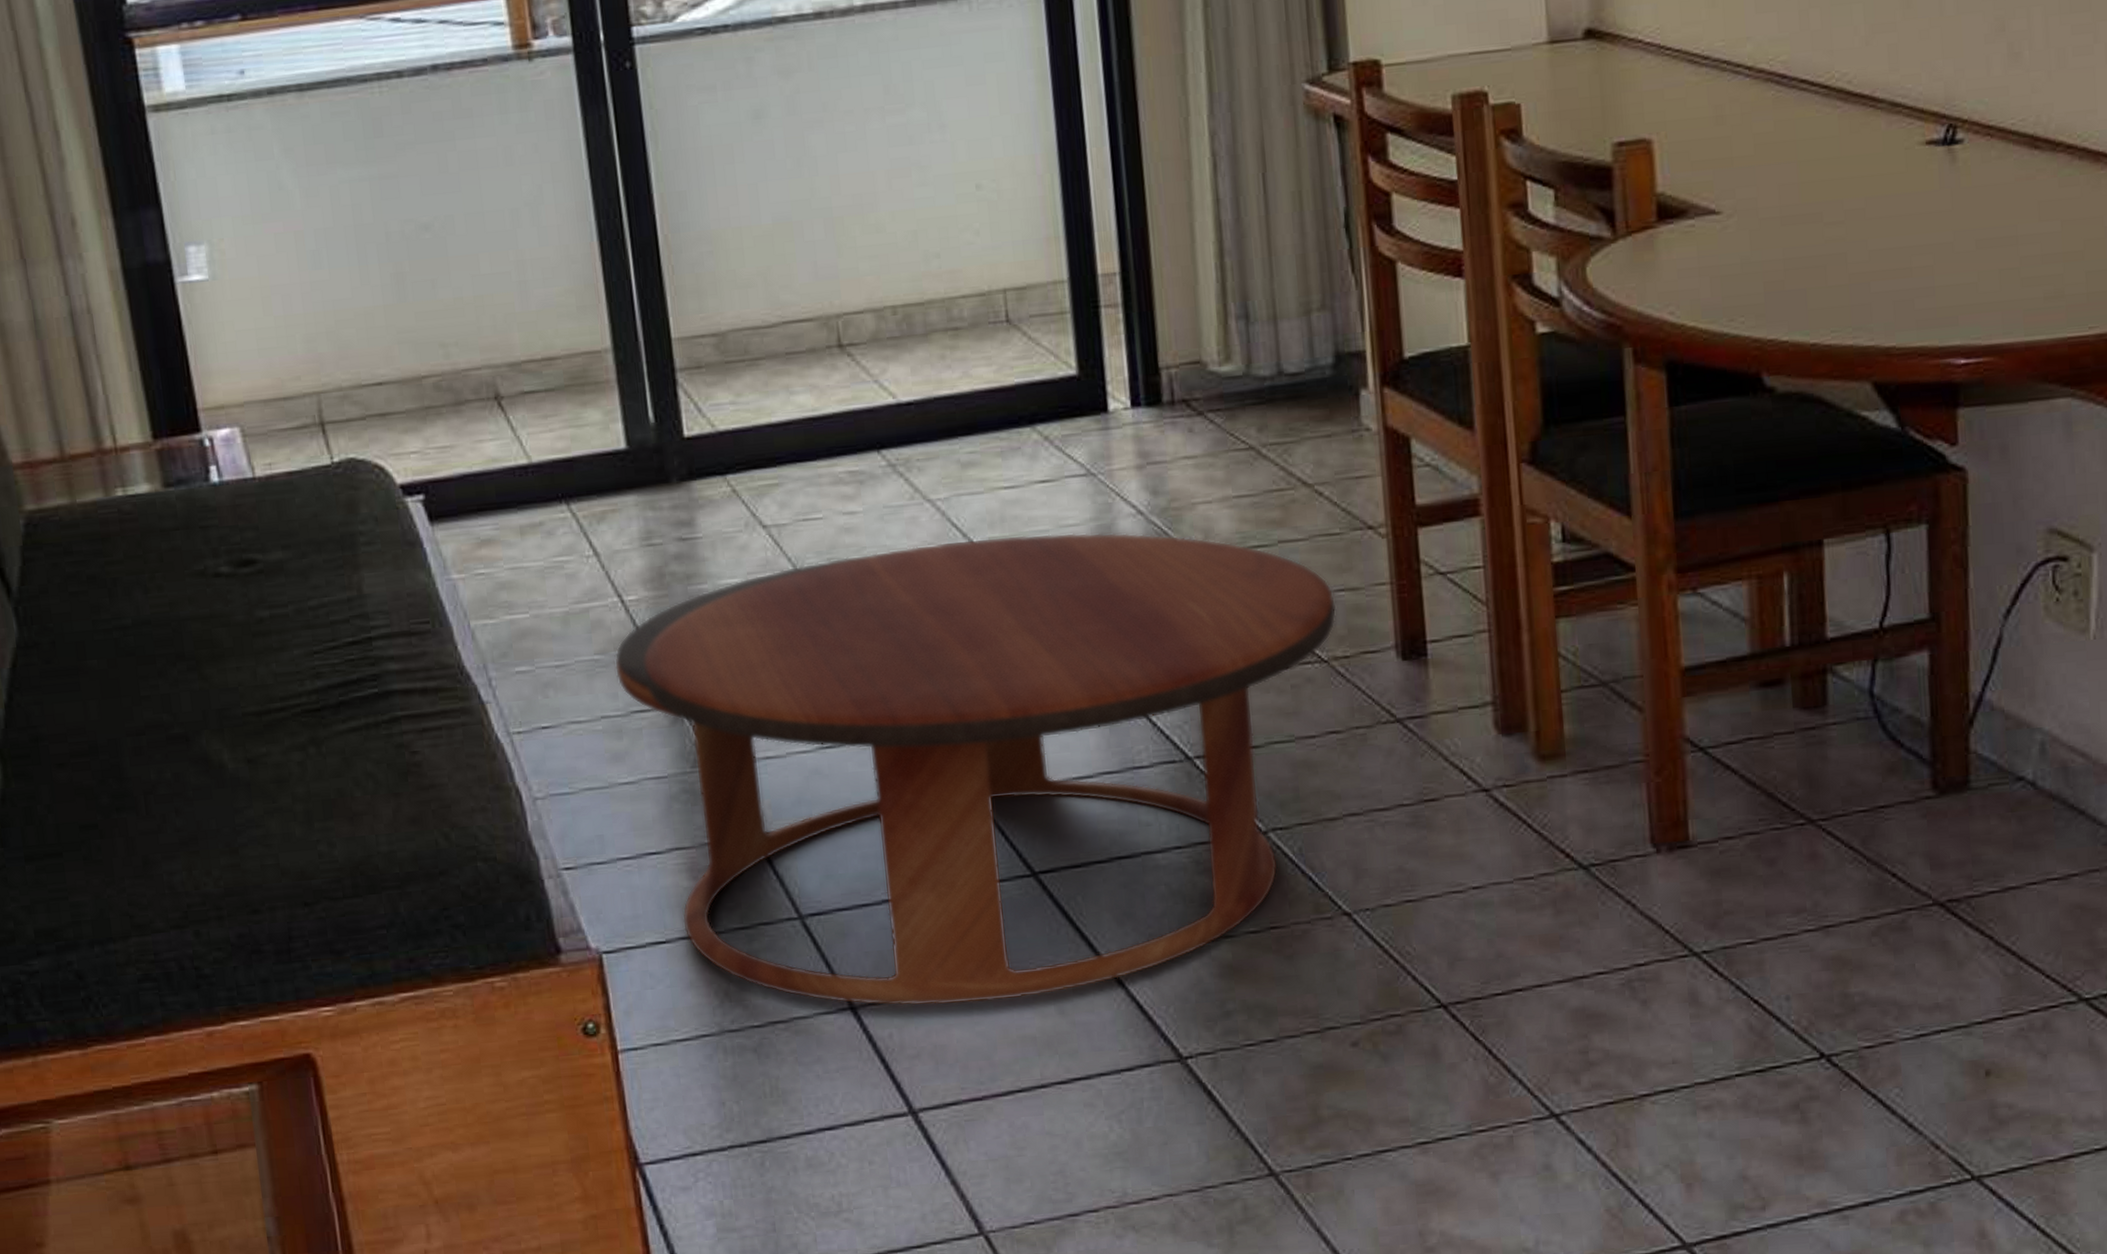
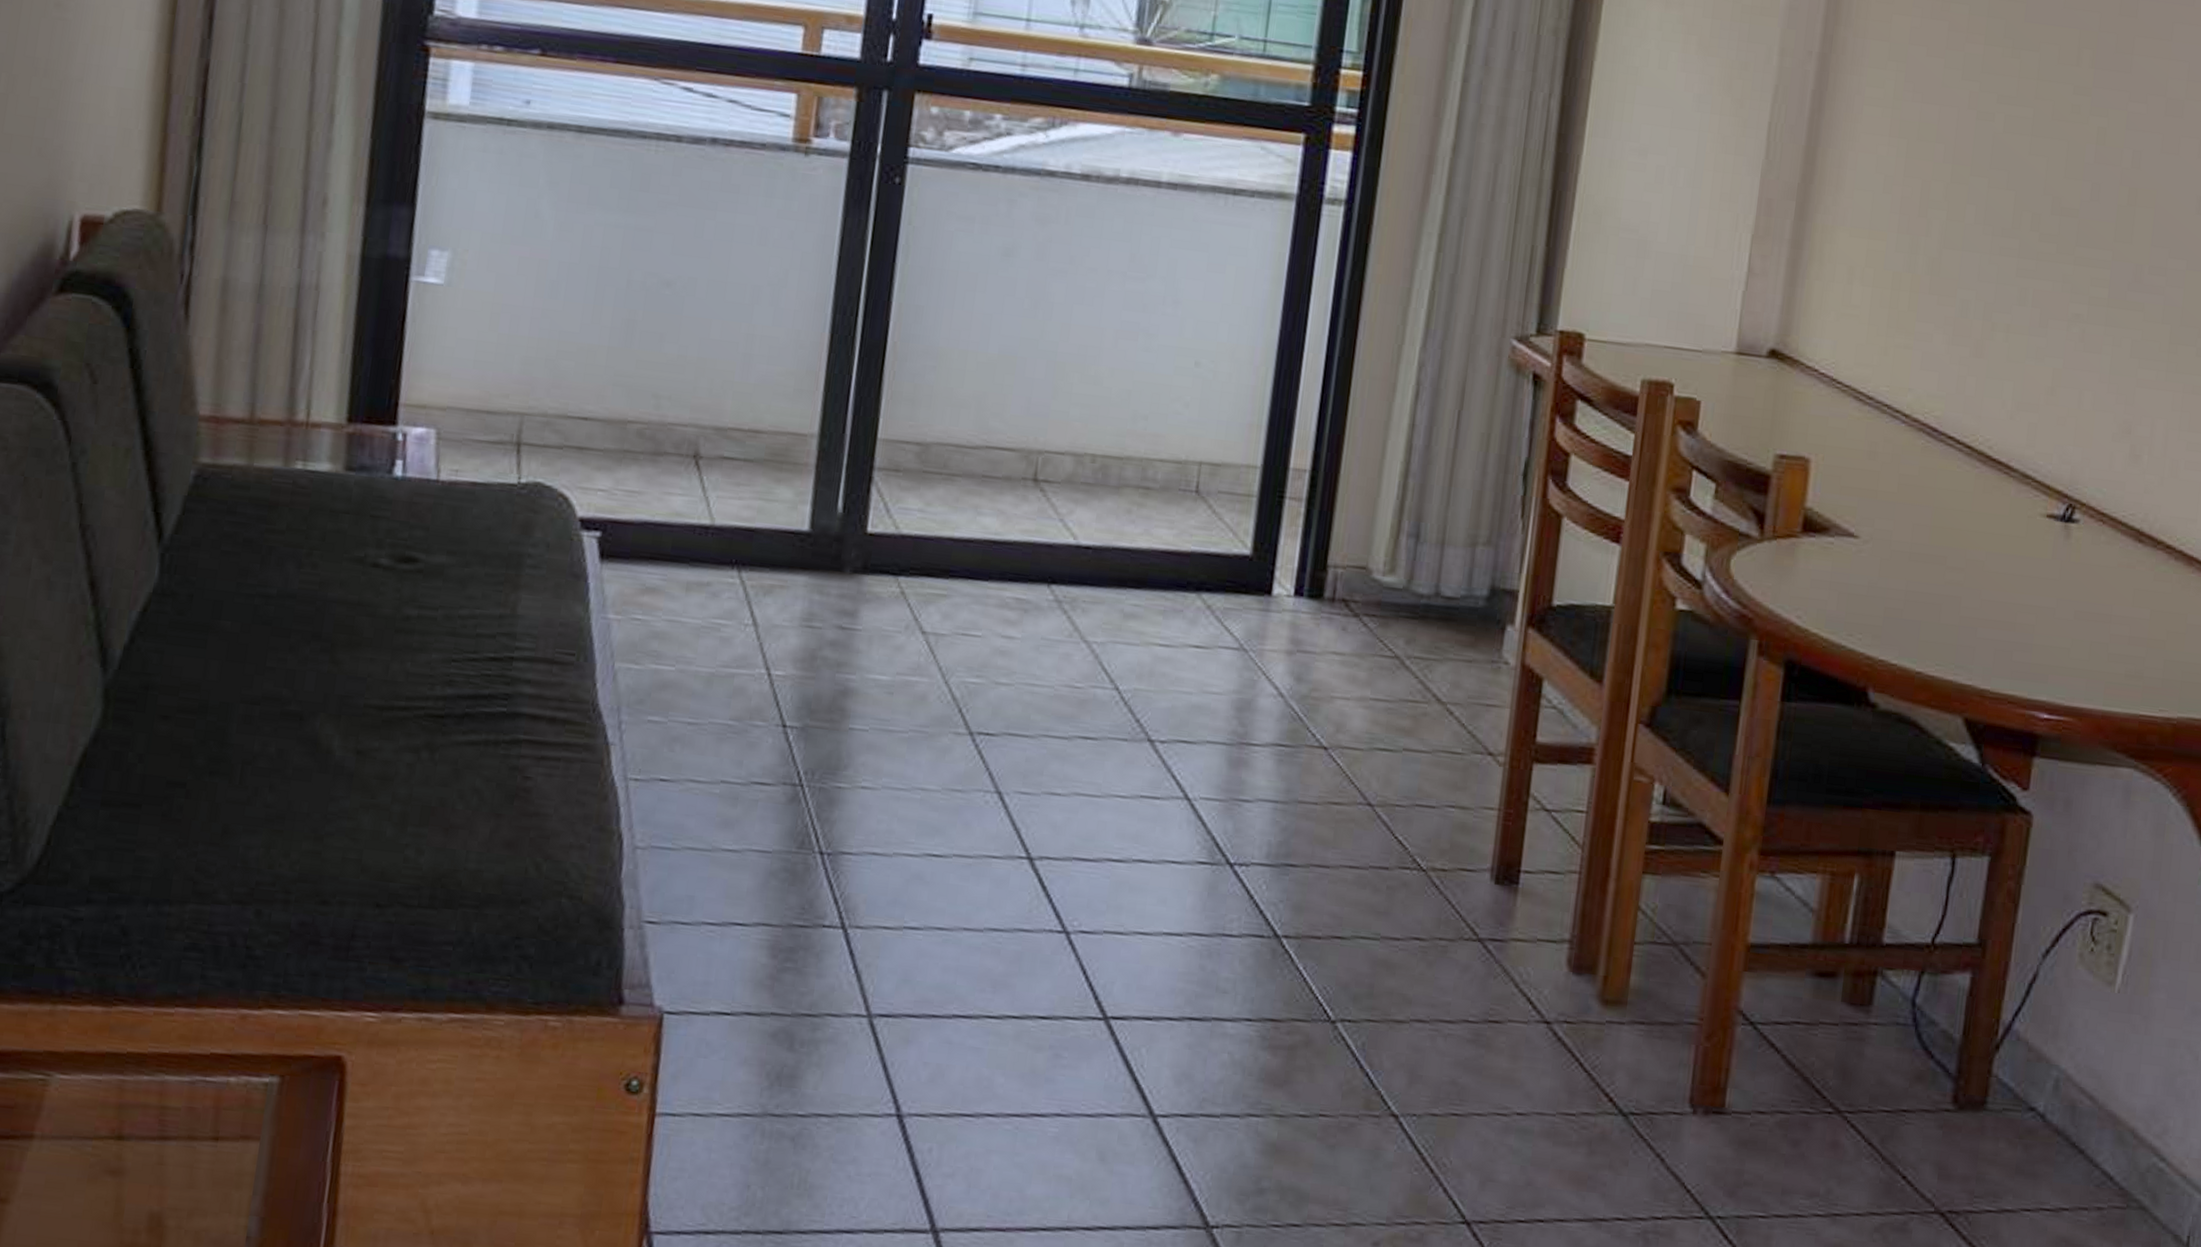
coffee table: present [614,532,1337,1007] -> none [745,676,1445,1139]

